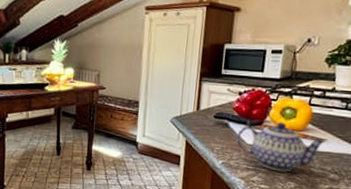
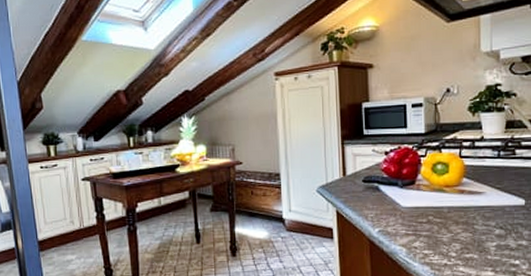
teapot: present [236,122,326,172] -> none [390,178,484,233]

